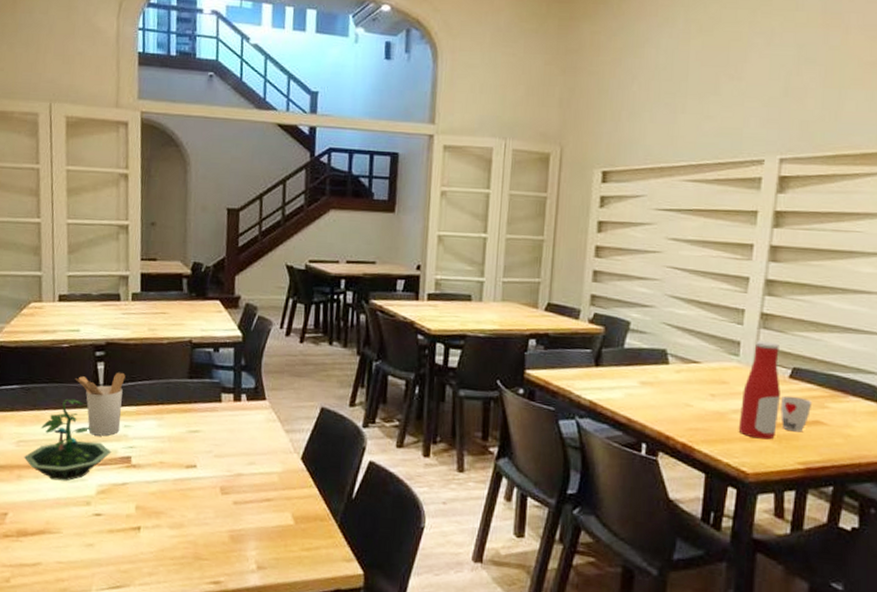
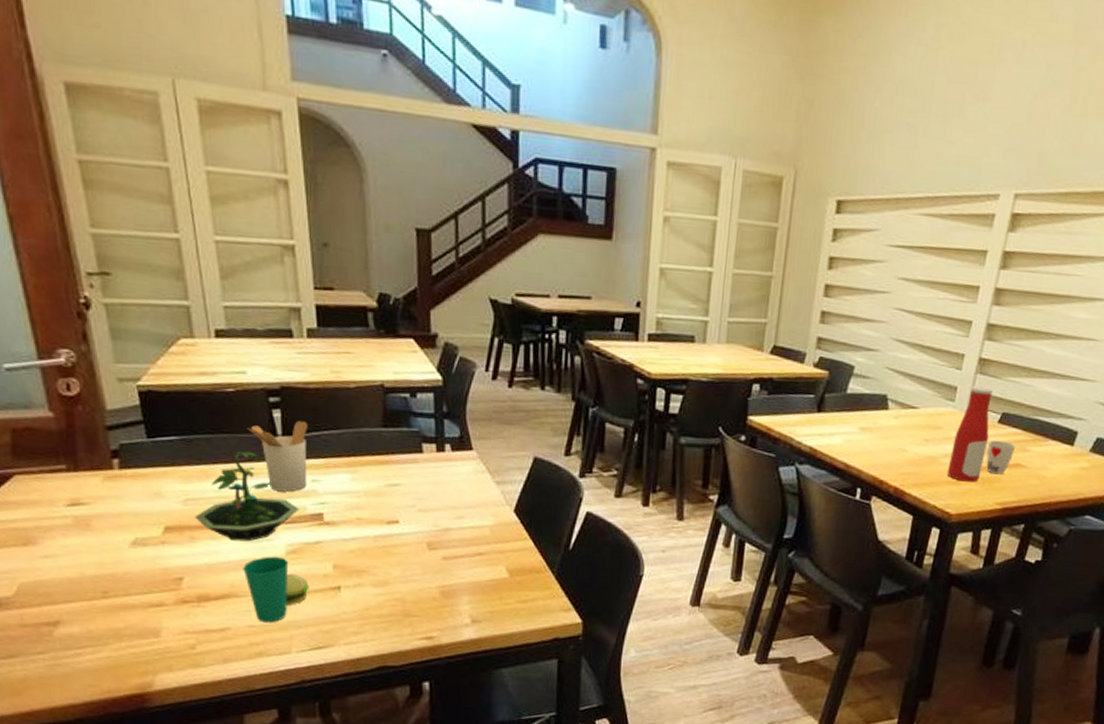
cup: none [58,495,114,560] -> present [243,556,309,623]

